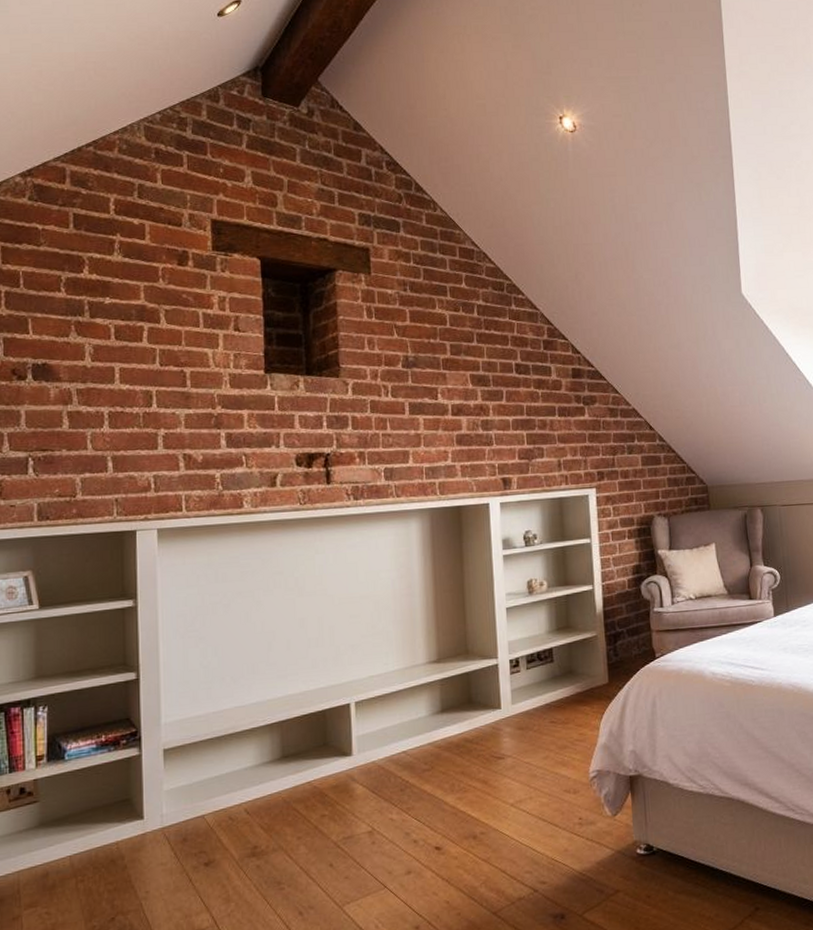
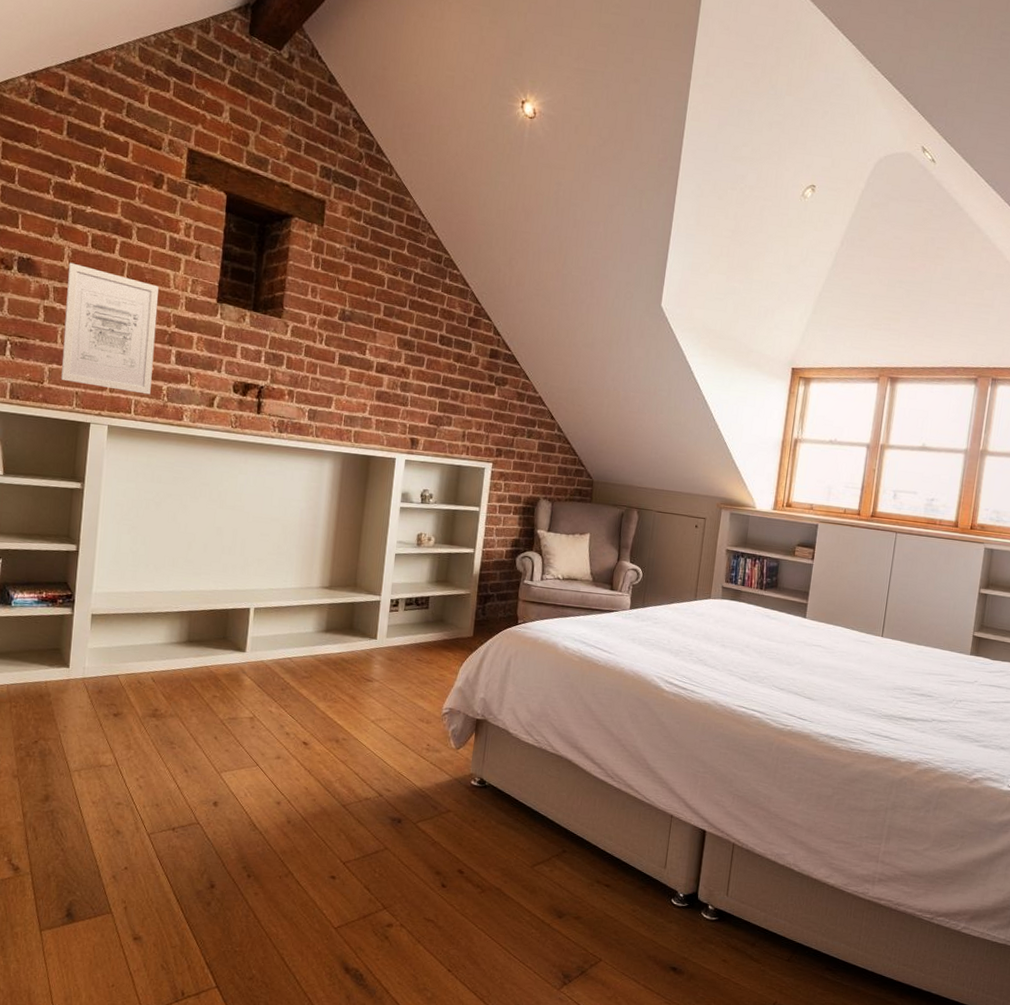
wall art: none [91,359,202,490] -> present [61,262,159,395]

